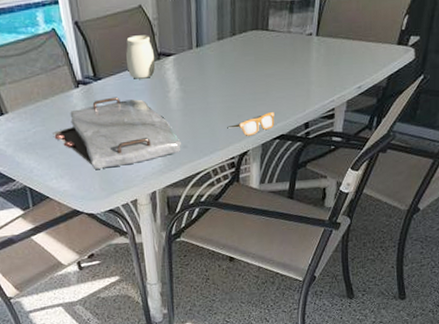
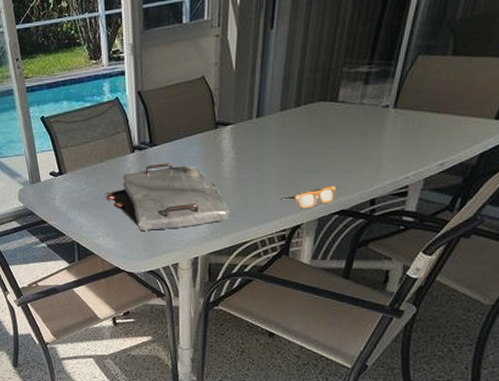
beer mug: present [125,35,156,79] -> none [182,104,212,147]

